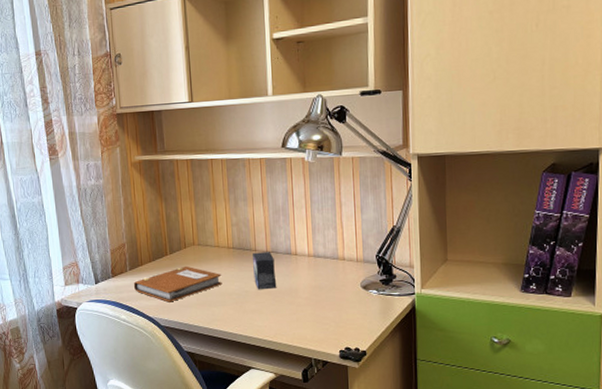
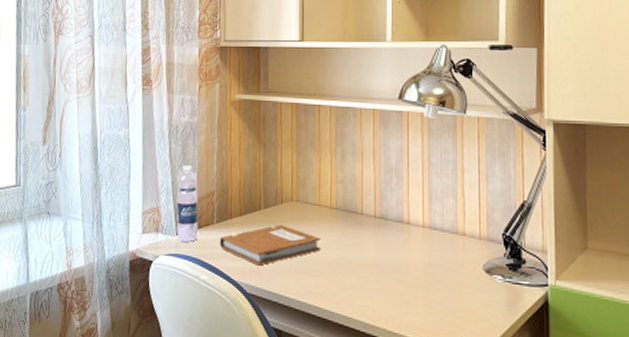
water bottle: none [90,223,114,289] -> present [176,165,198,242]
small box: present [253,252,277,290] -> none [358,216,384,262]

